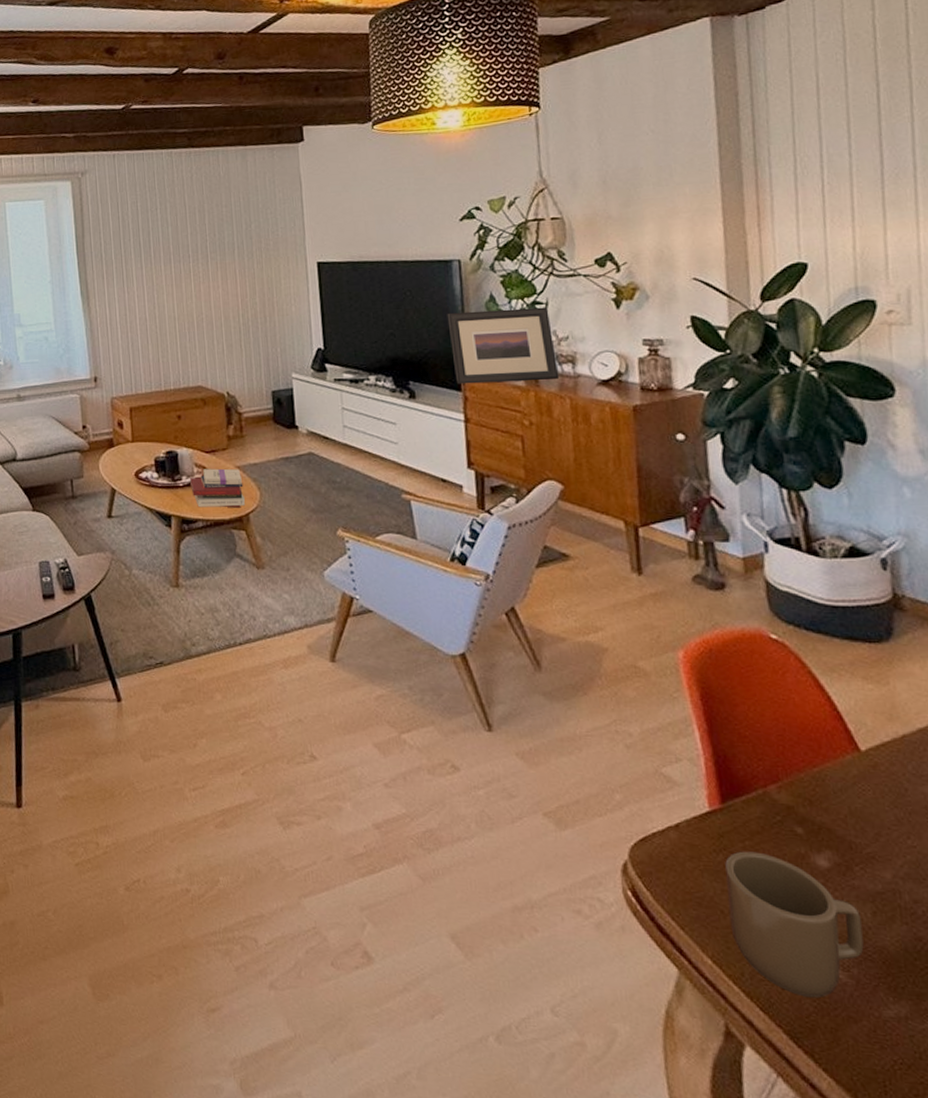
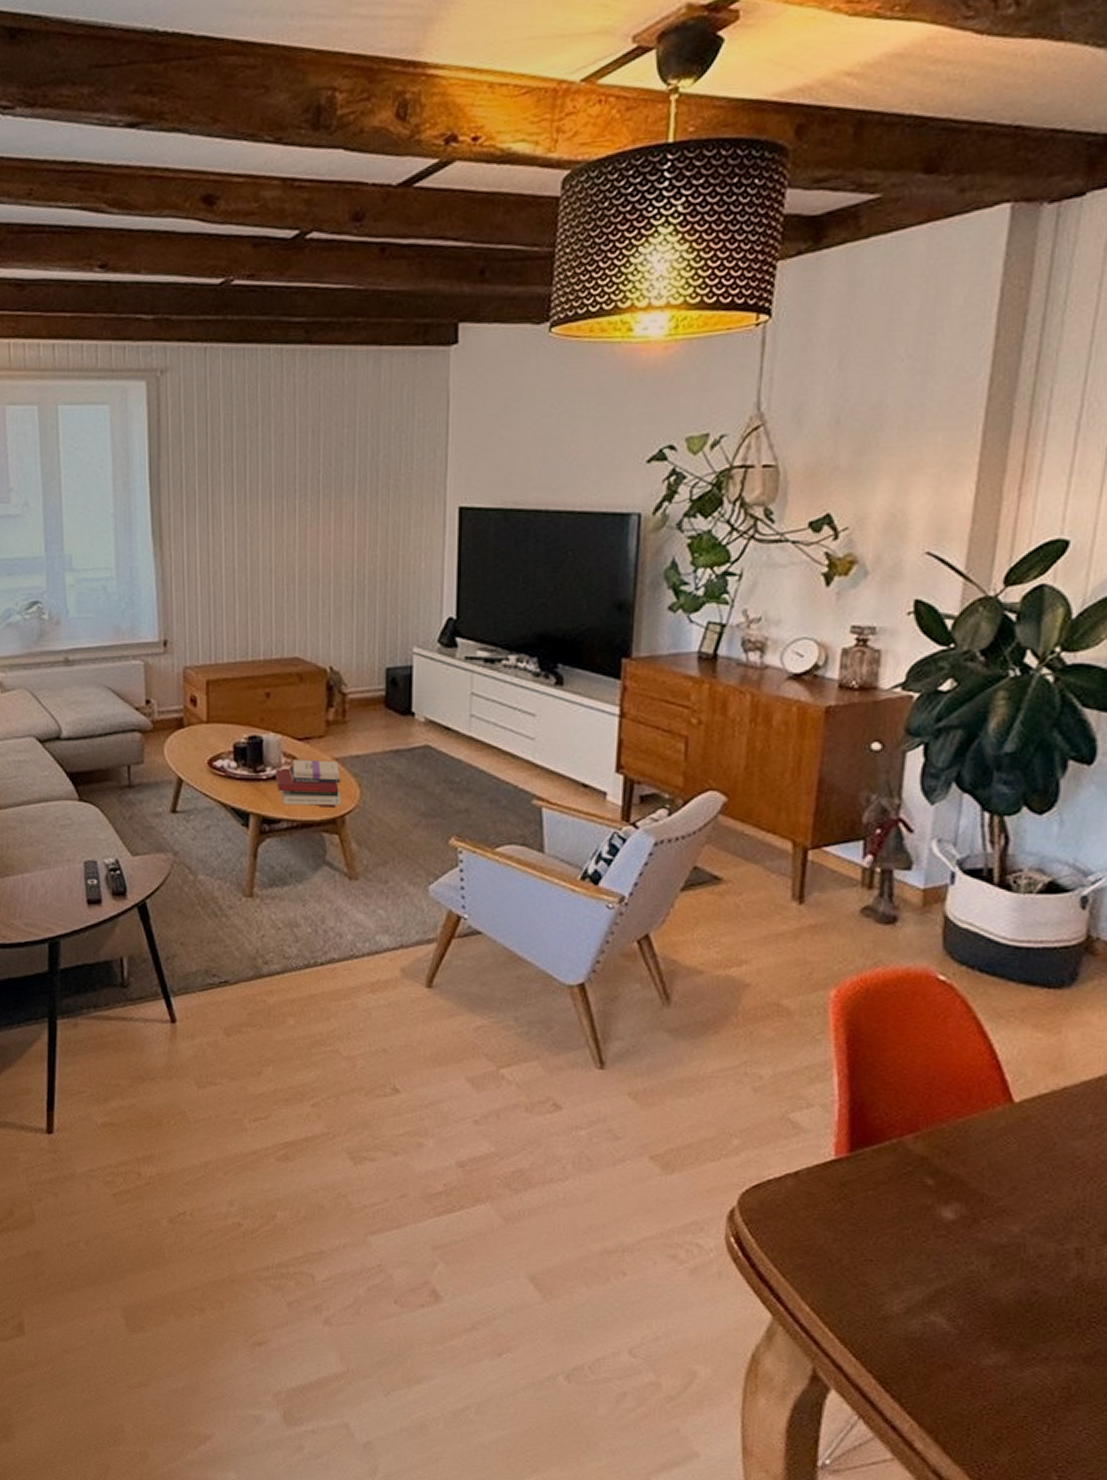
picture frame: present [447,307,560,385] -> none [614,579,743,671]
mug: present [725,851,864,999] -> none [836,1201,979,1346]

